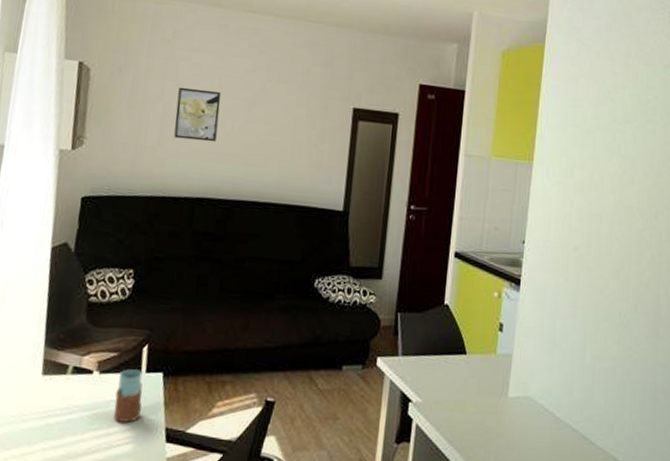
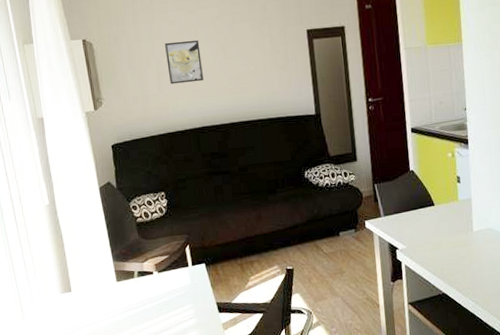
drinking glass: present [113,369,143,422] -> none [172,265,196,305]

